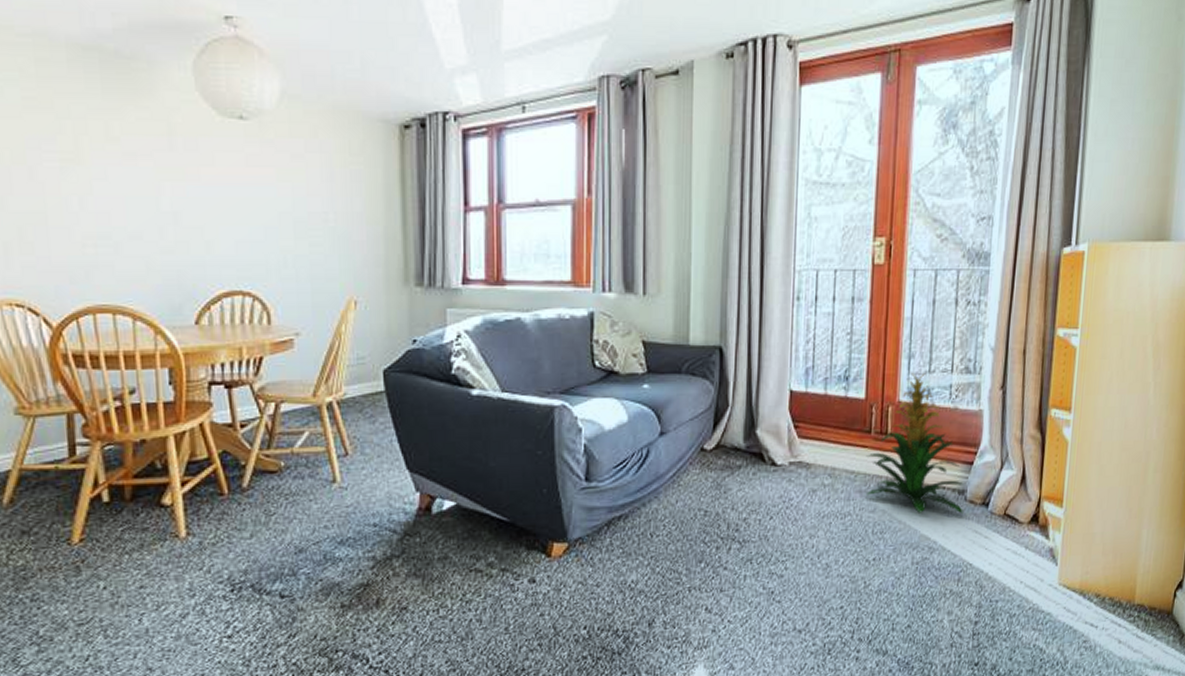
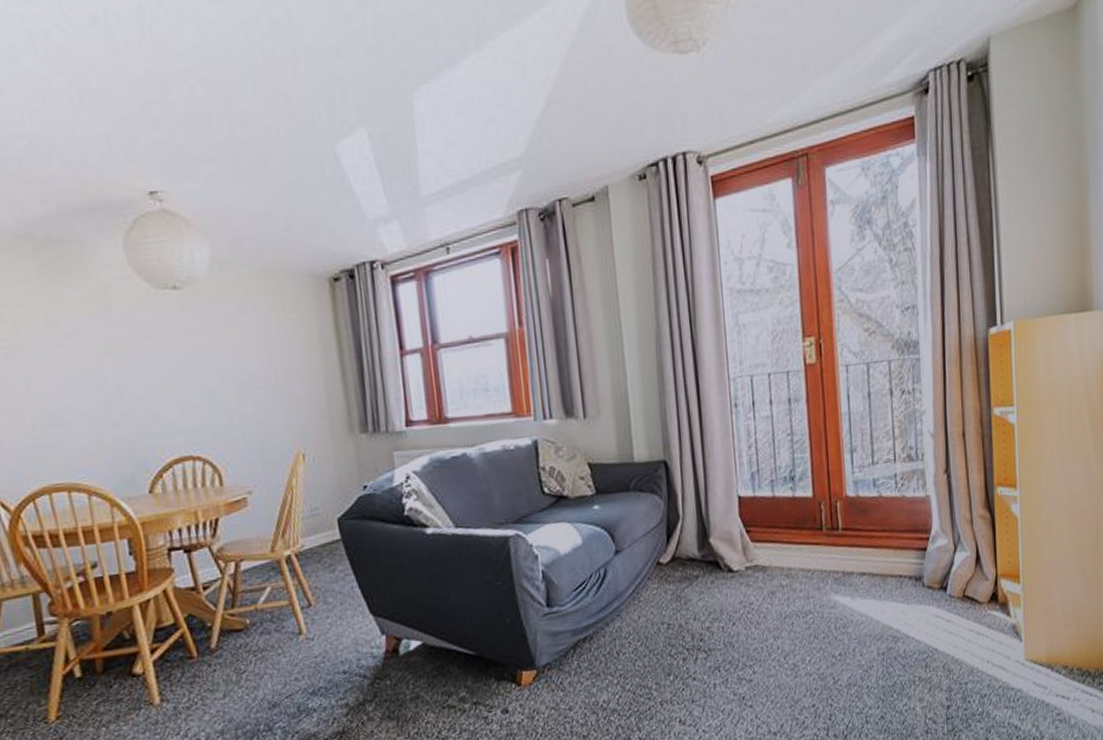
indoor plant: present [866,372,964,514] -> none [820,465,923,604]

